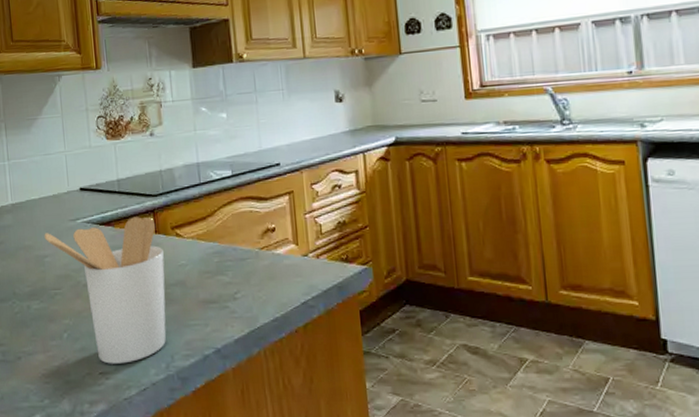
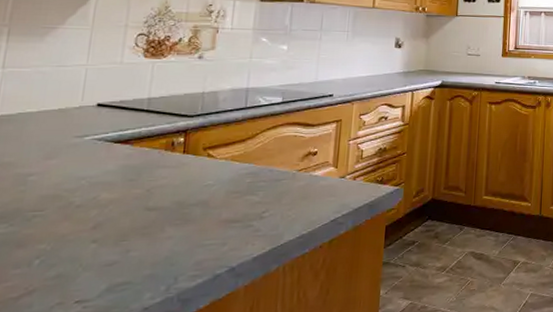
utensil holder: present [44,217,166,364] -> none [34,136,189,291]

